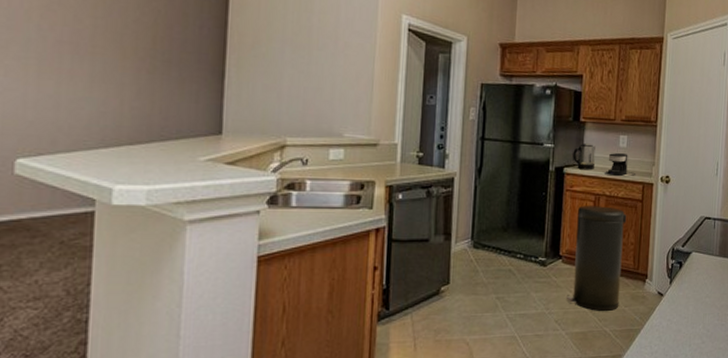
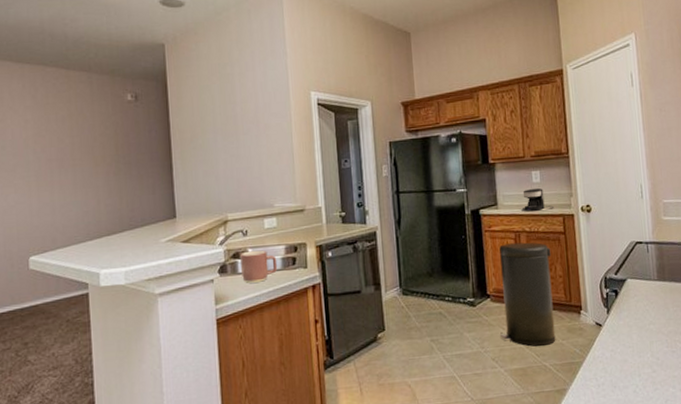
mug: none [295,182,339,219] -> present [240,250,278,283]
kettle: present [573,143,596,170] -> none [486,183,511,210]

